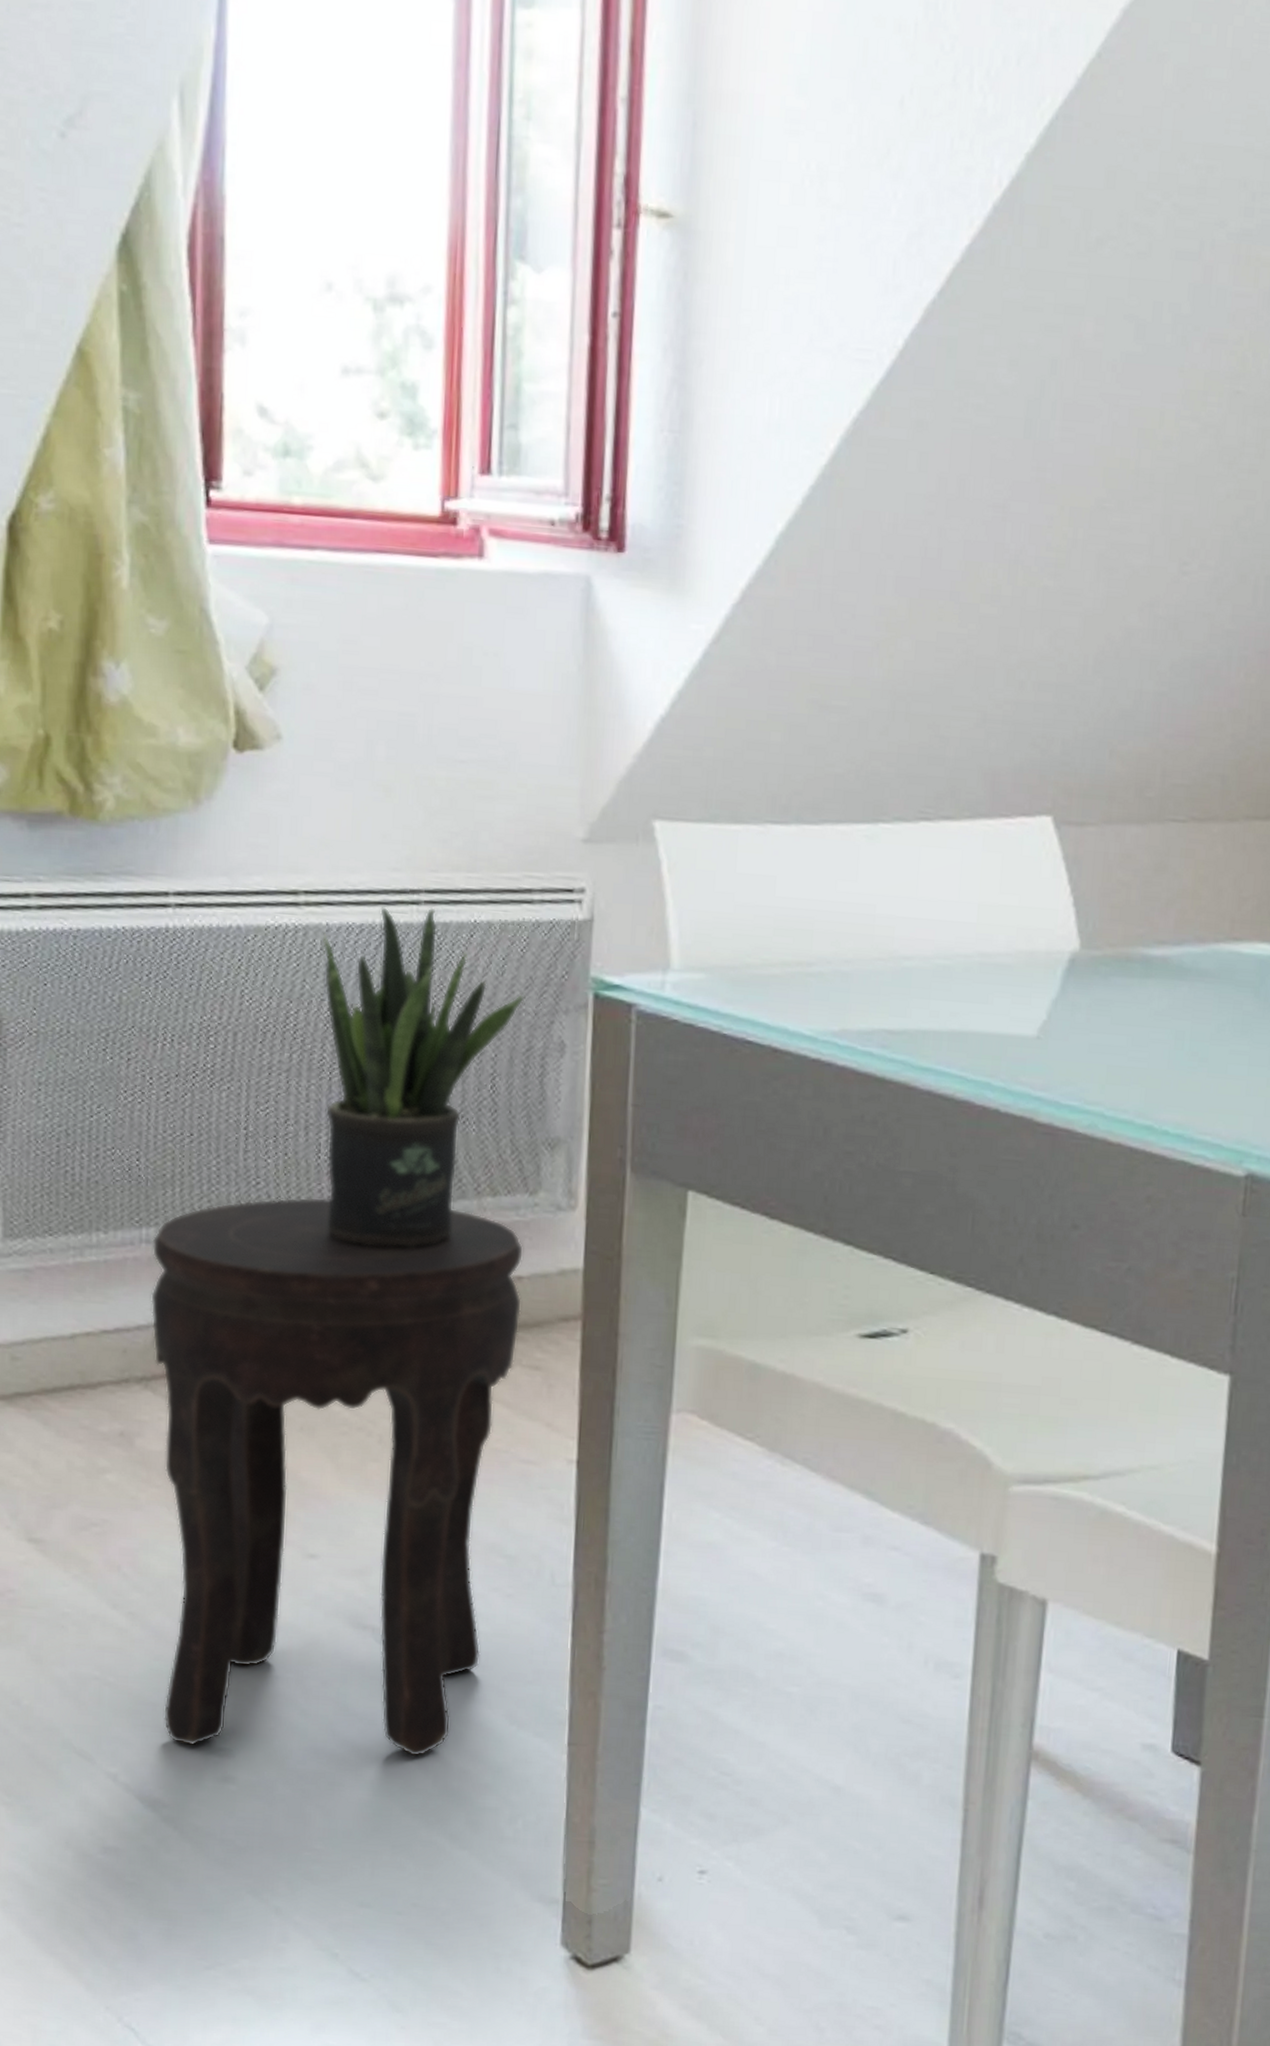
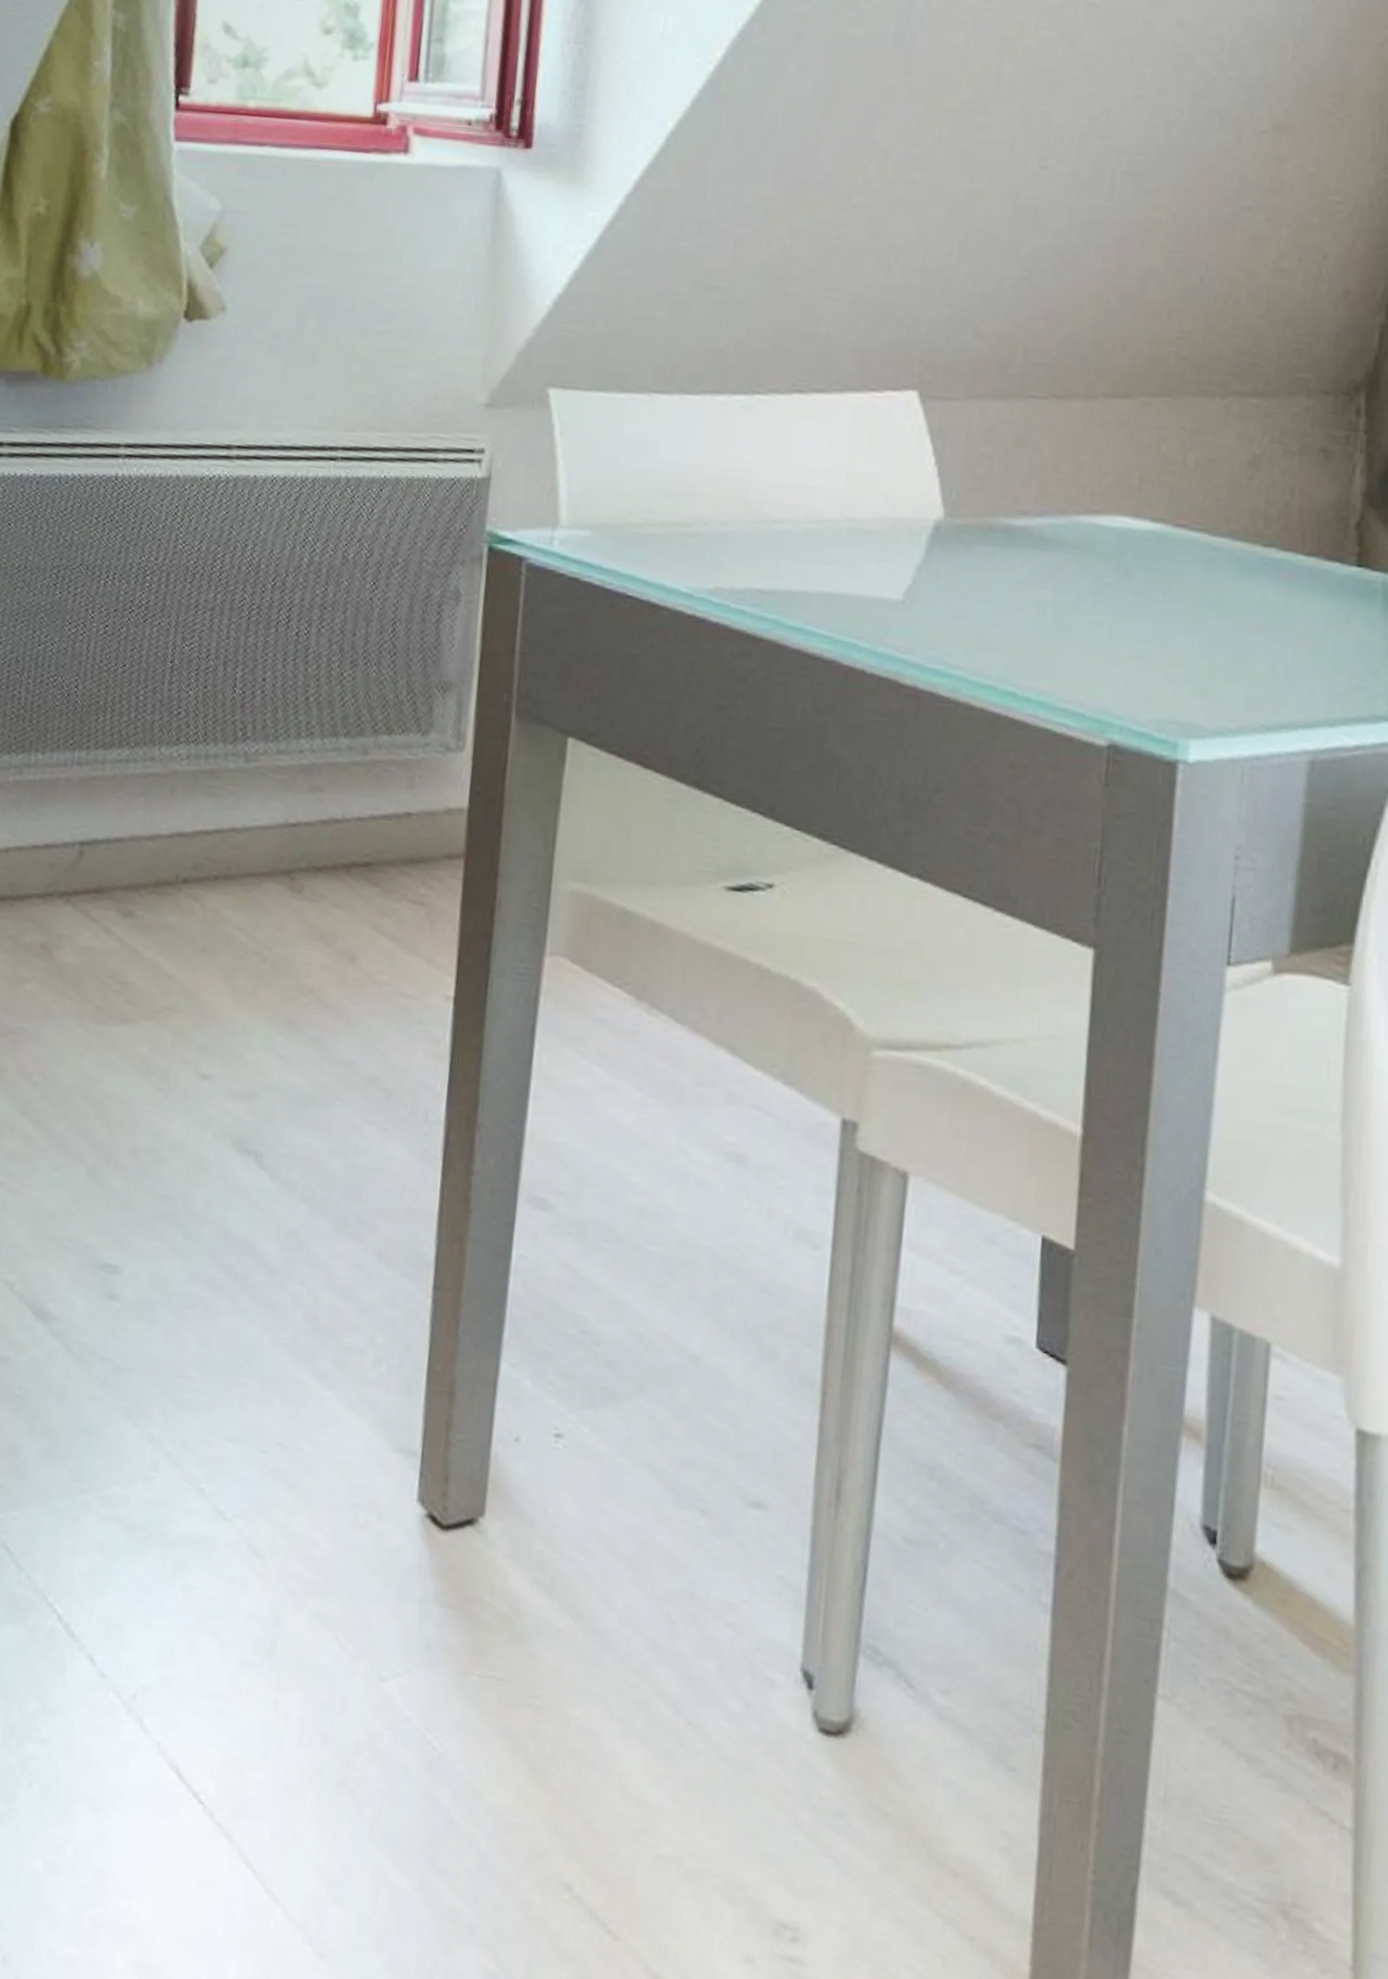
side table: present [151,1197,524,1757] -> none [59,728,414,1289]
potted plant: present [322,906,524,1248] -> none [238,461,426,781]

